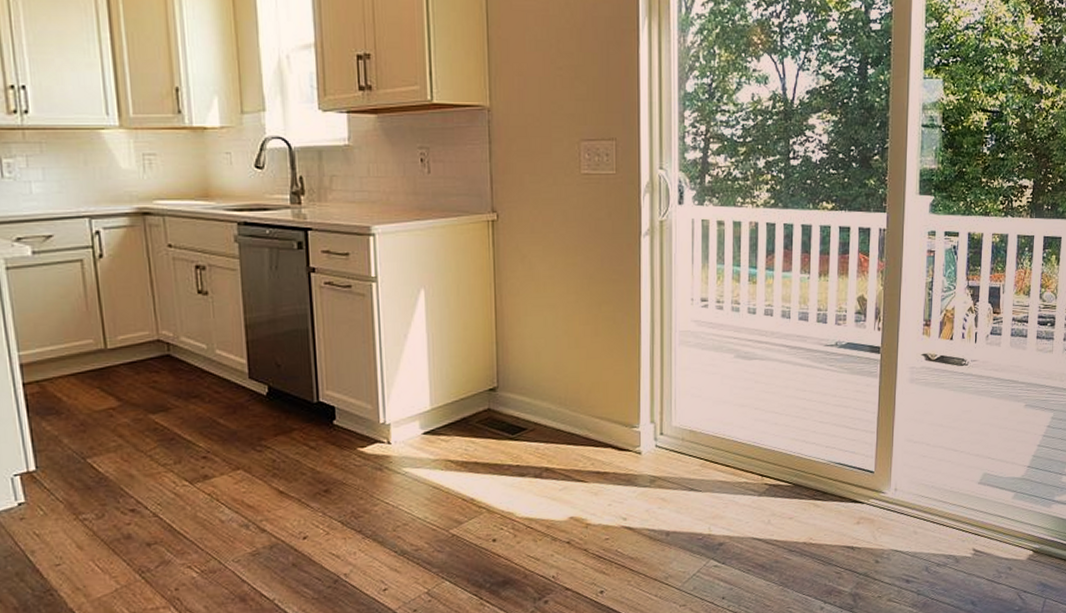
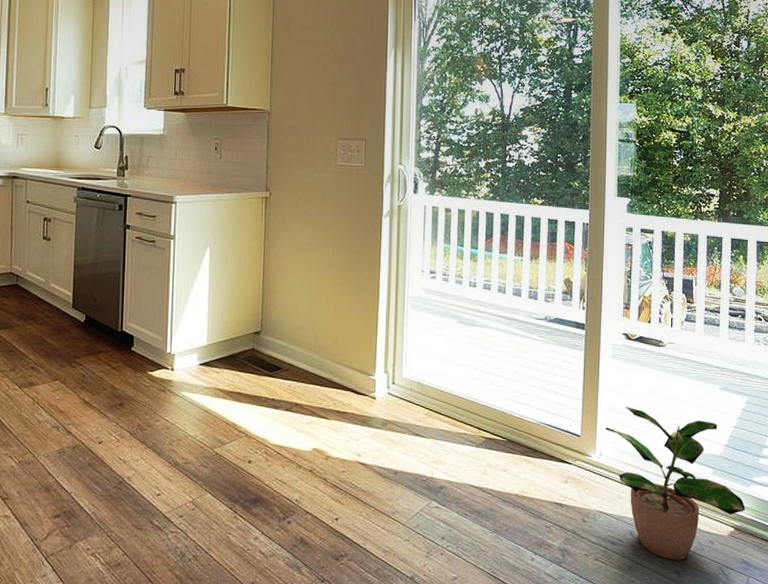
potted plant: none [901,435,1046,592] -> present [605,407,746,560]

